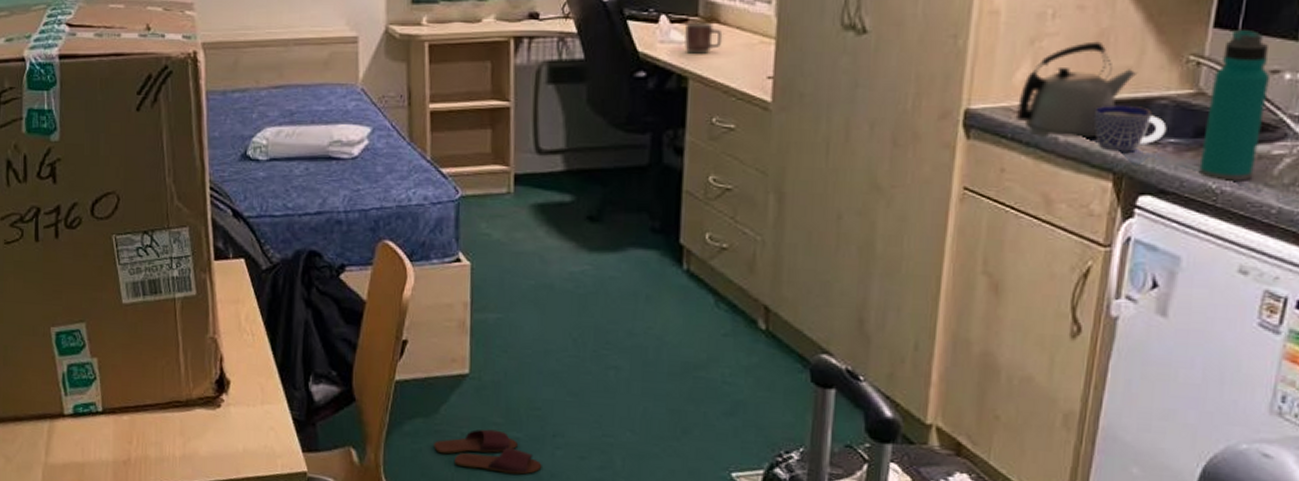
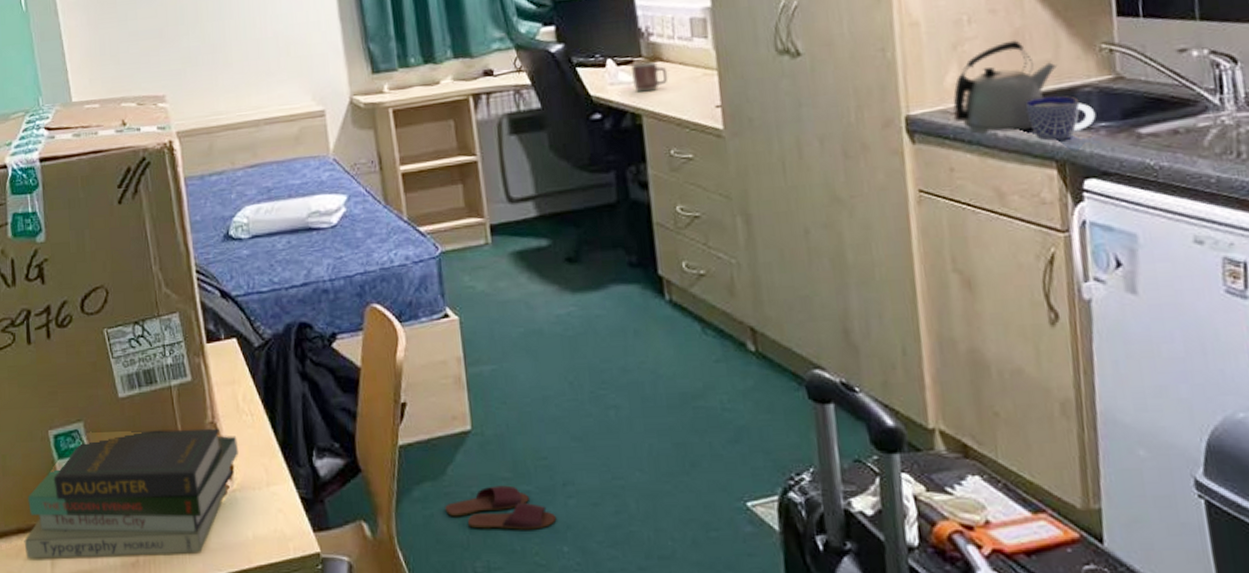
books: none [20,337,236,459] -> present [24,428,238,559]
water bottle: present [1198,28,1270,181] -> none [1127,14,1186,157]

